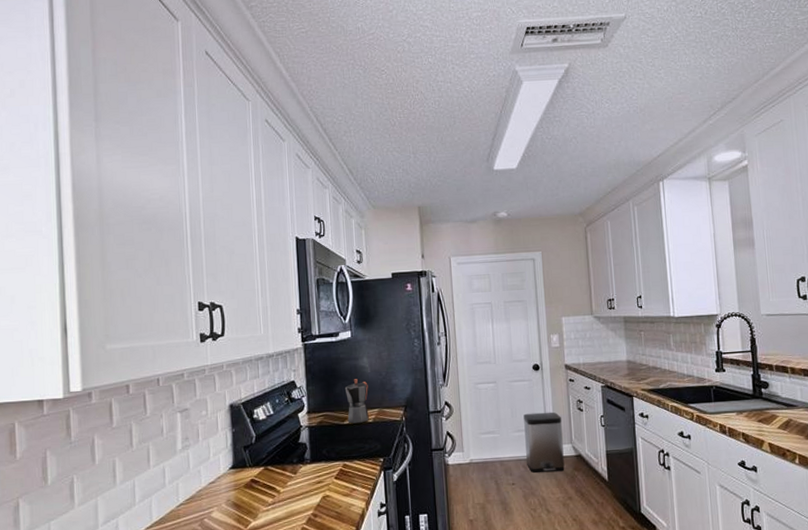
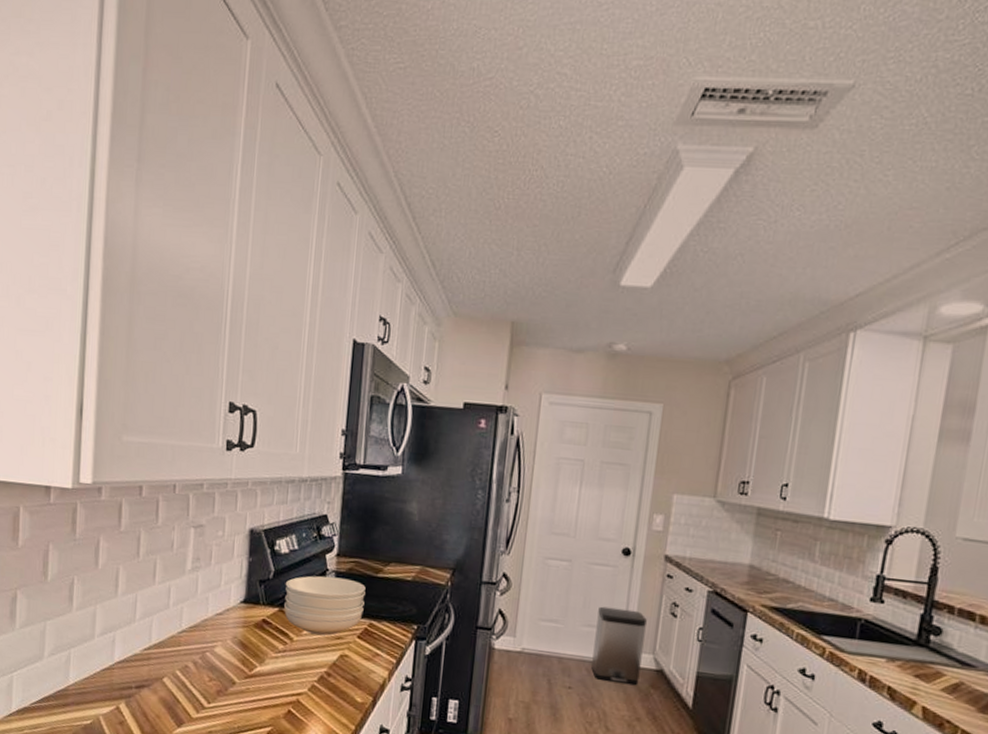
bowl: none [266,430,337,483] -> present [284,575,366,636]
coffeepot: present [344,379,370,424] -> none [382,525,413,580]

